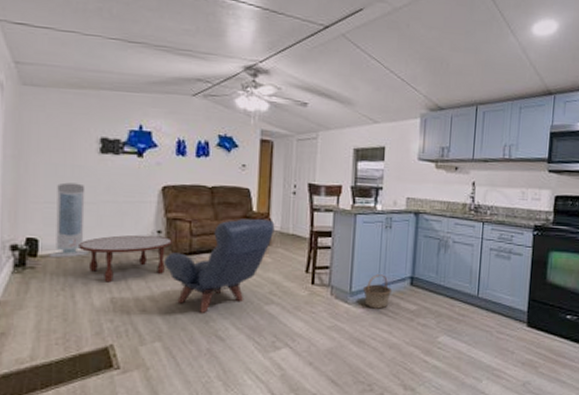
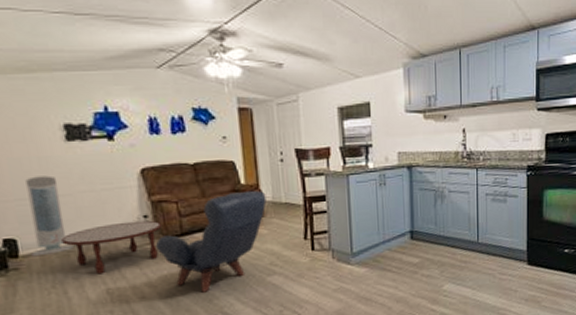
basket: present [362,274,393,309] -> none [363,232,394,267]

